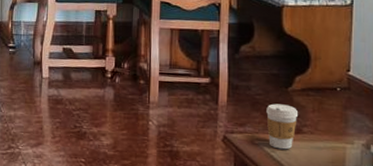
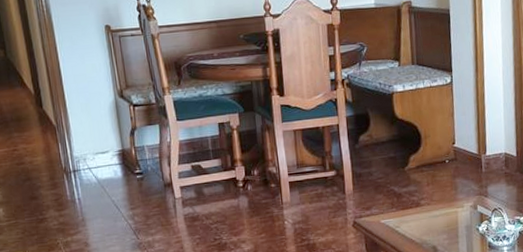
coffee cup: present [266,103,299,150] -> none [388,183,416,224]

